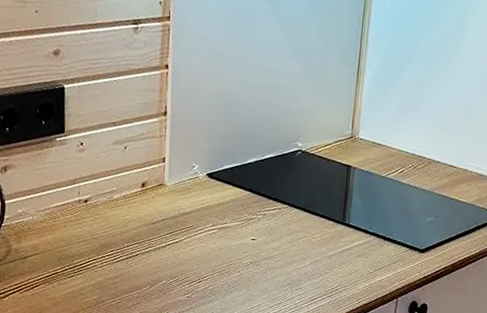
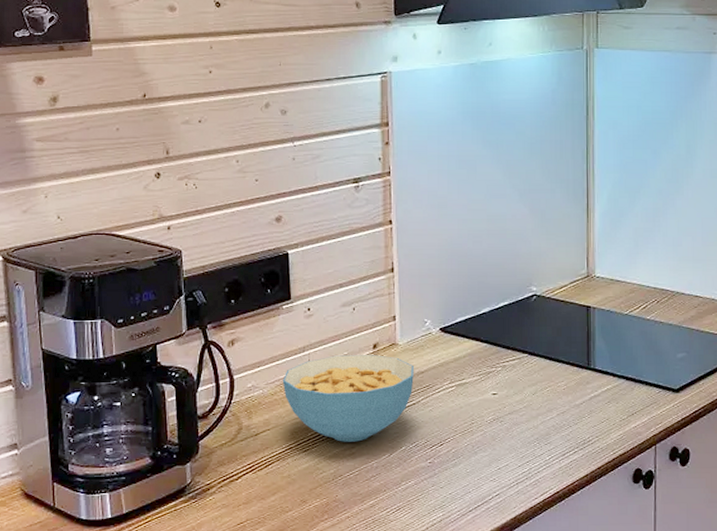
cereal bowl: none [52,190,179,273] -> present [282,354,414,442]

